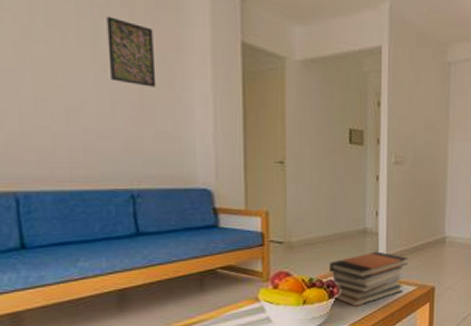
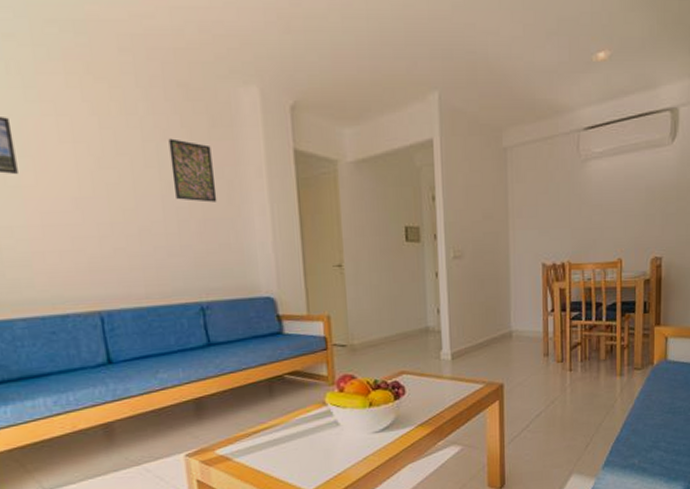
book stack: present [329,251,408,308] -> none [393,349,473,408]

